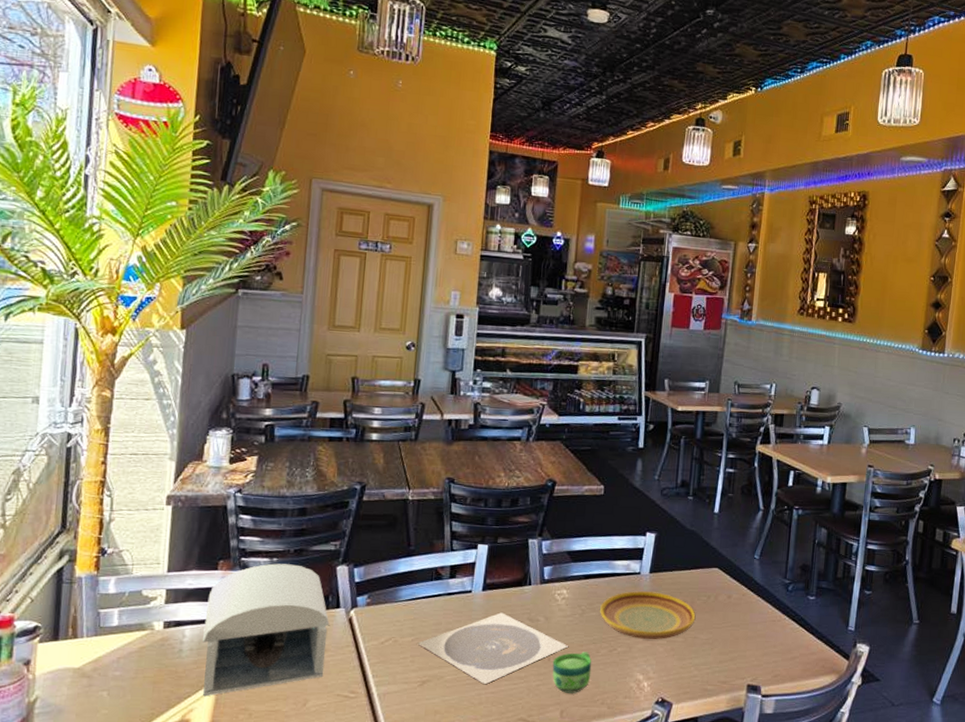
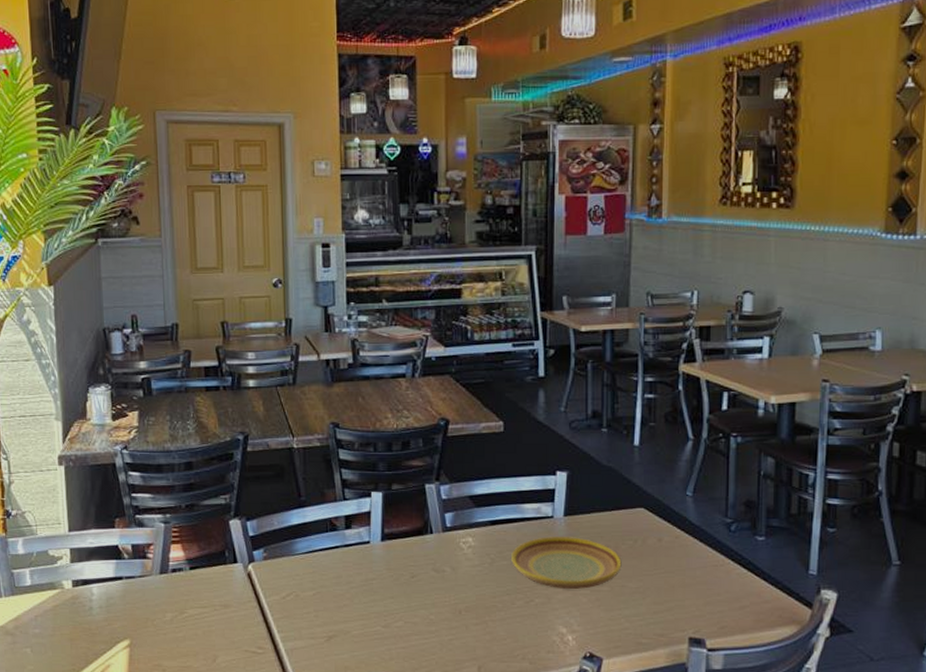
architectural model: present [203,563,330,697] -> none [109,520,230,653]
plate: present [417,612,568,684] -> none [319,563,479,639]
cup: present [552,652,592,693] -> none [464,604,508,648]

